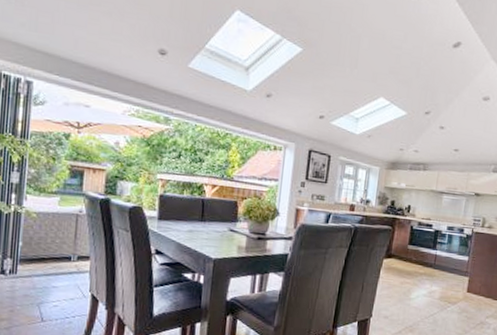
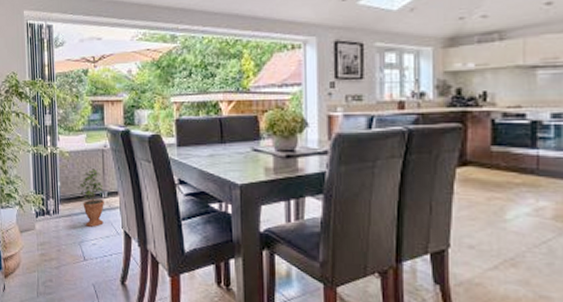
potted plant: none [42,230,75,289] -> present [77,167,105,227]

